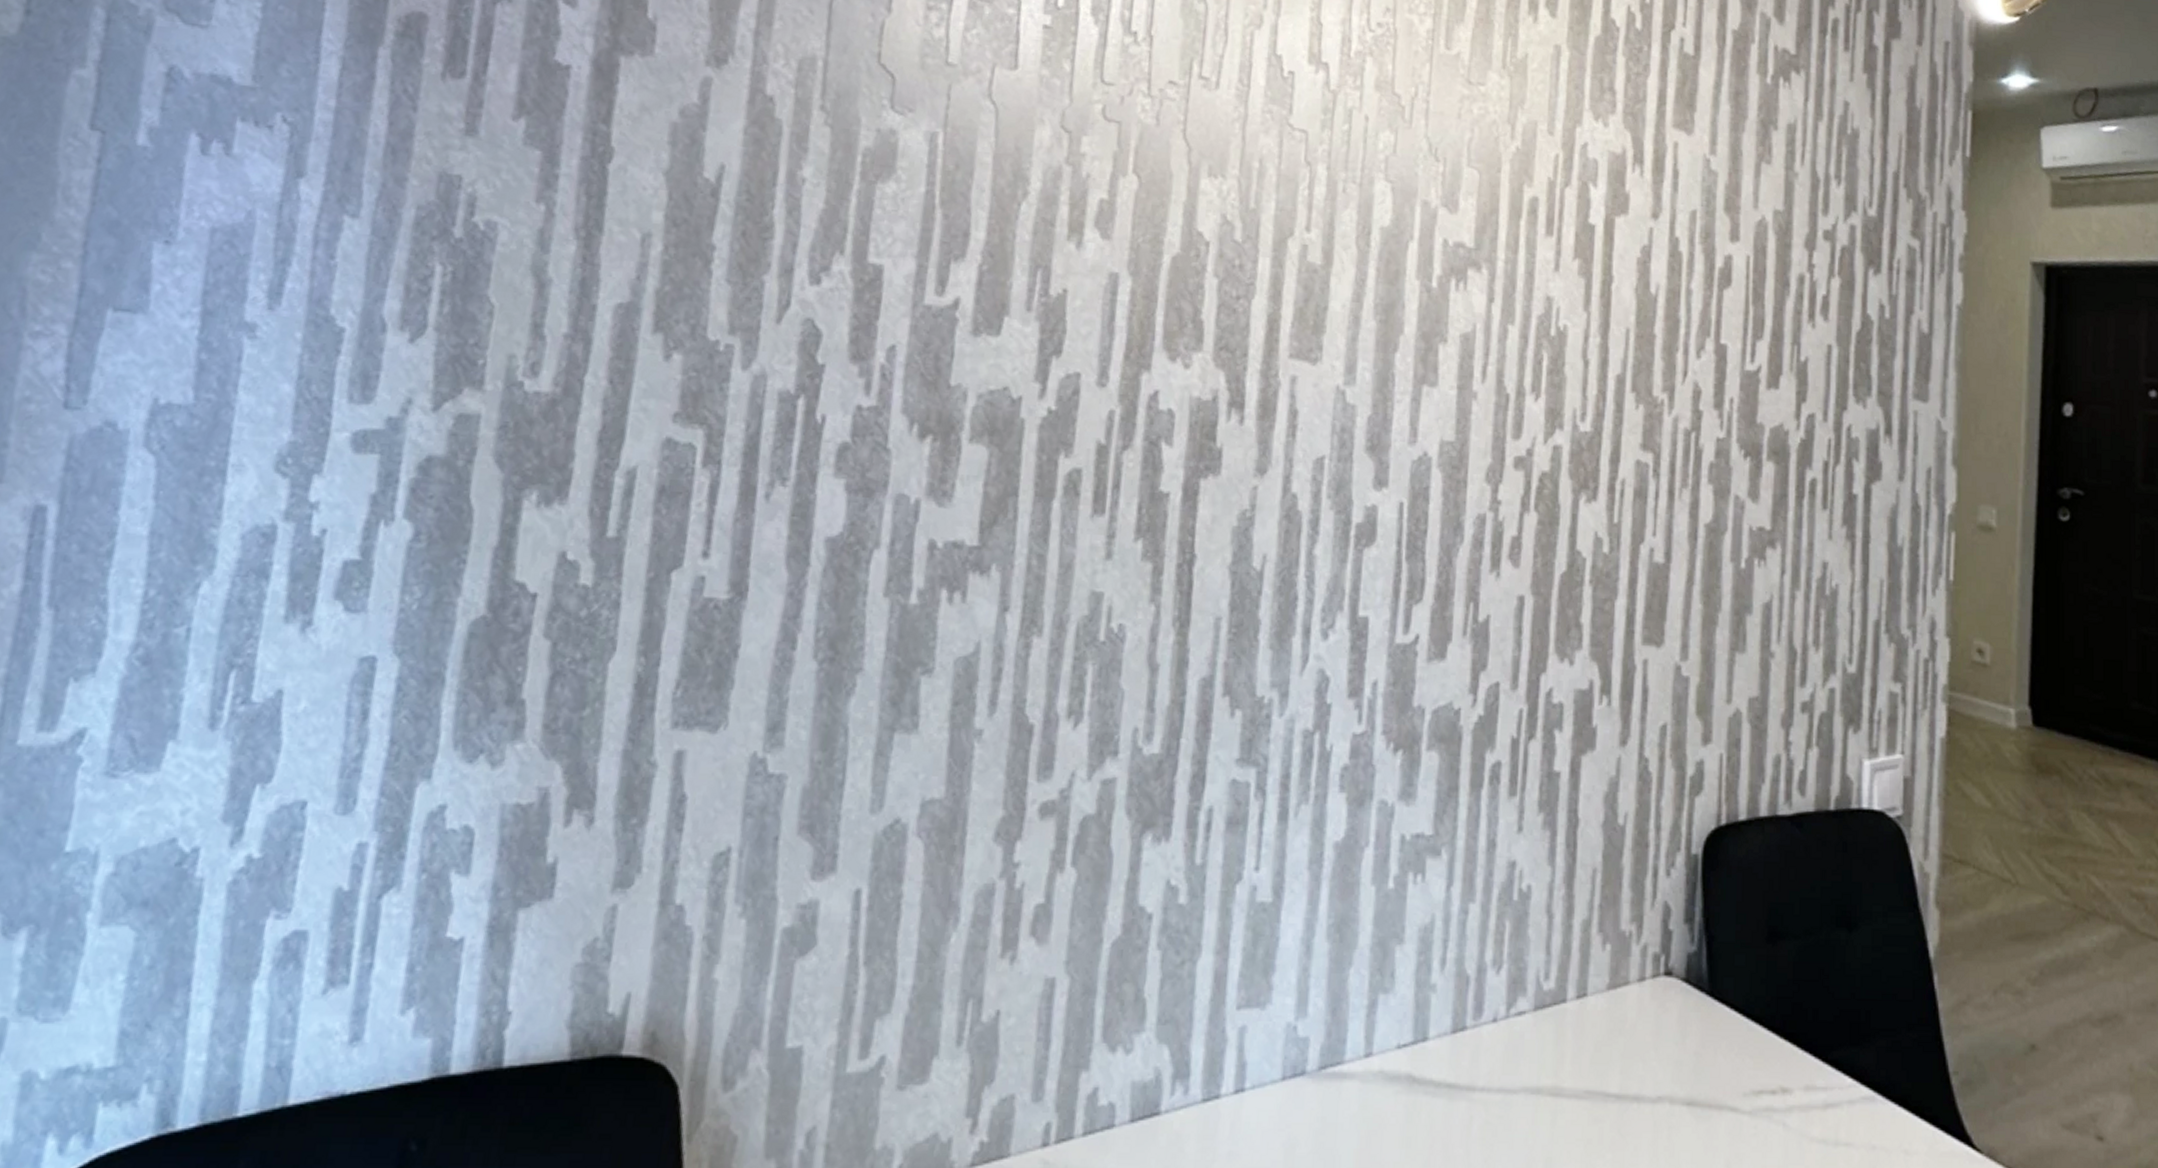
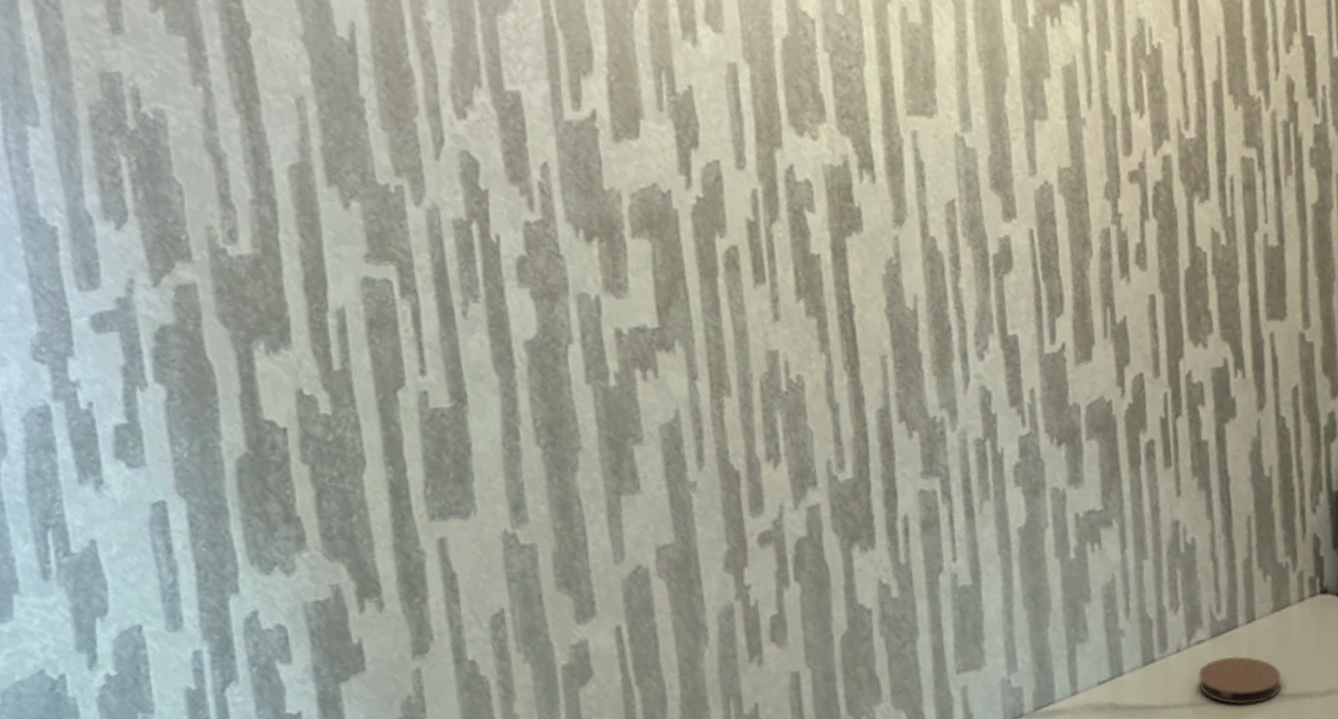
coaster: none [1512,1038,1609,1100] -> present [1198,656,1282,705]

